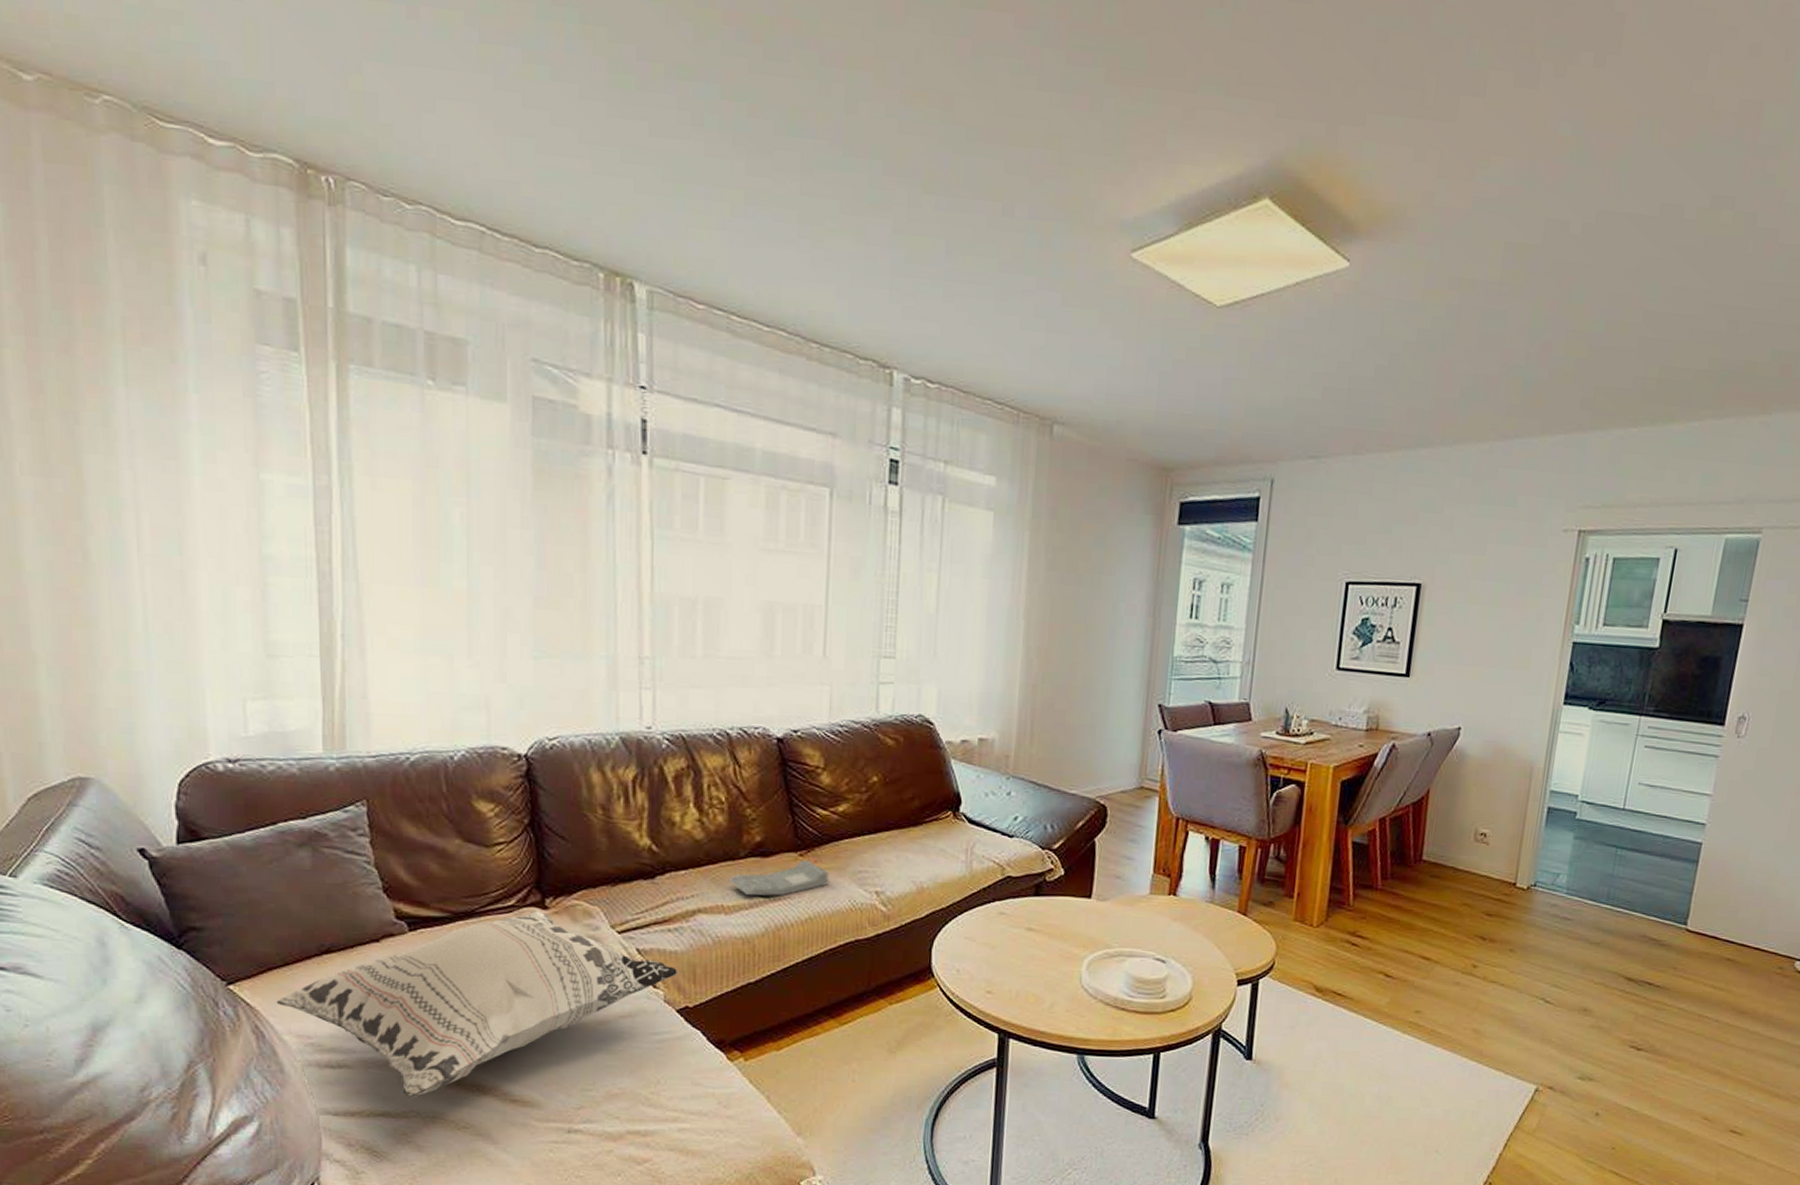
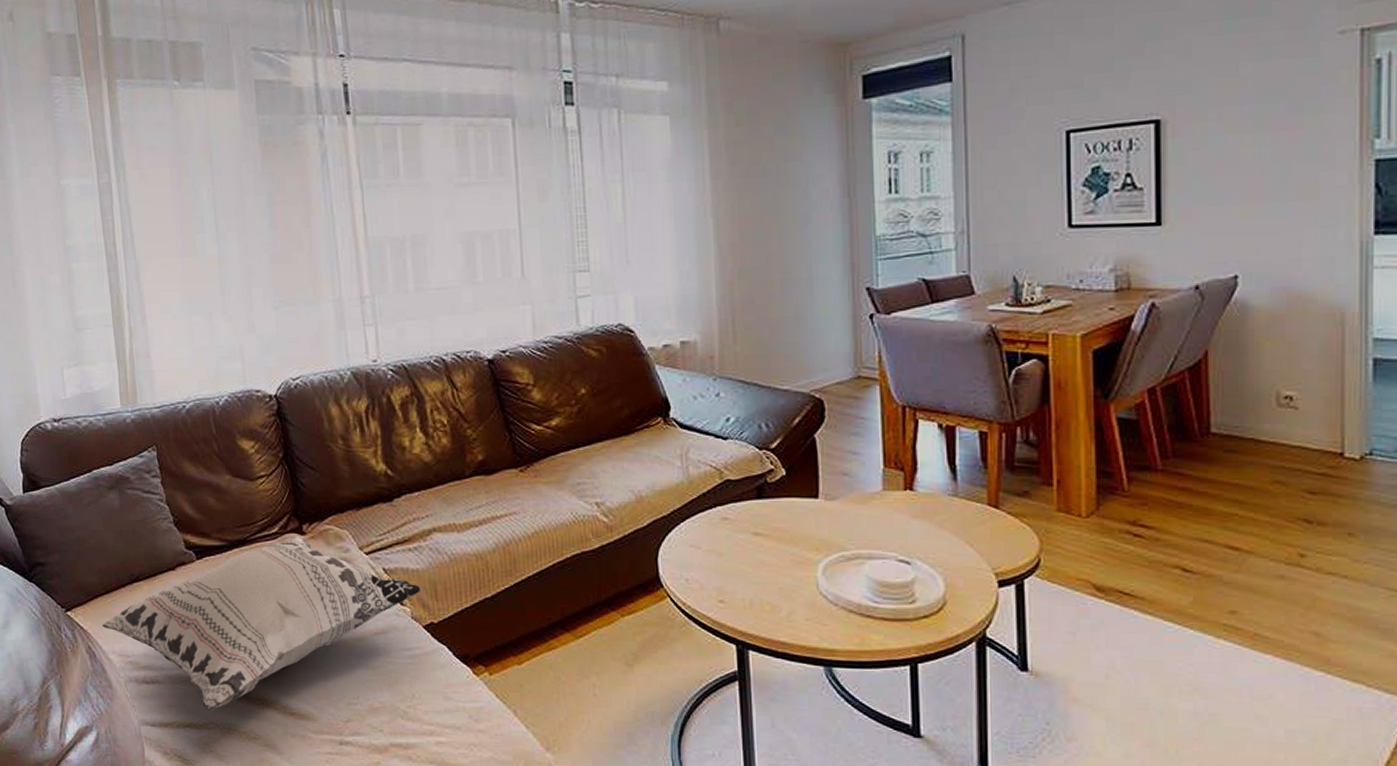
magazine: present [728,859,829,896] -> none [457,475,550,512]

